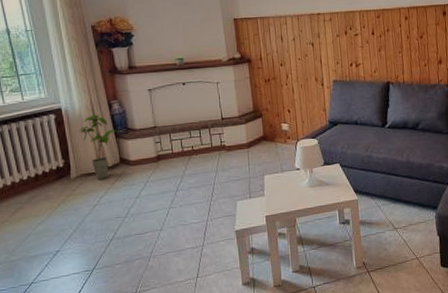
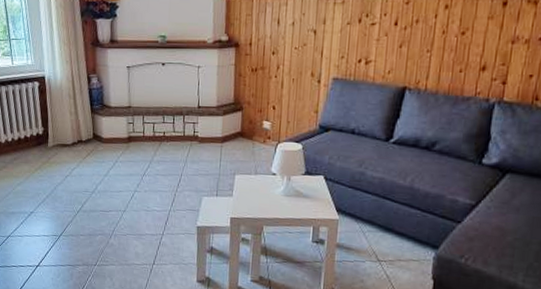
house plant: present [79,114,118,180] -> none [59,86,94,152]

